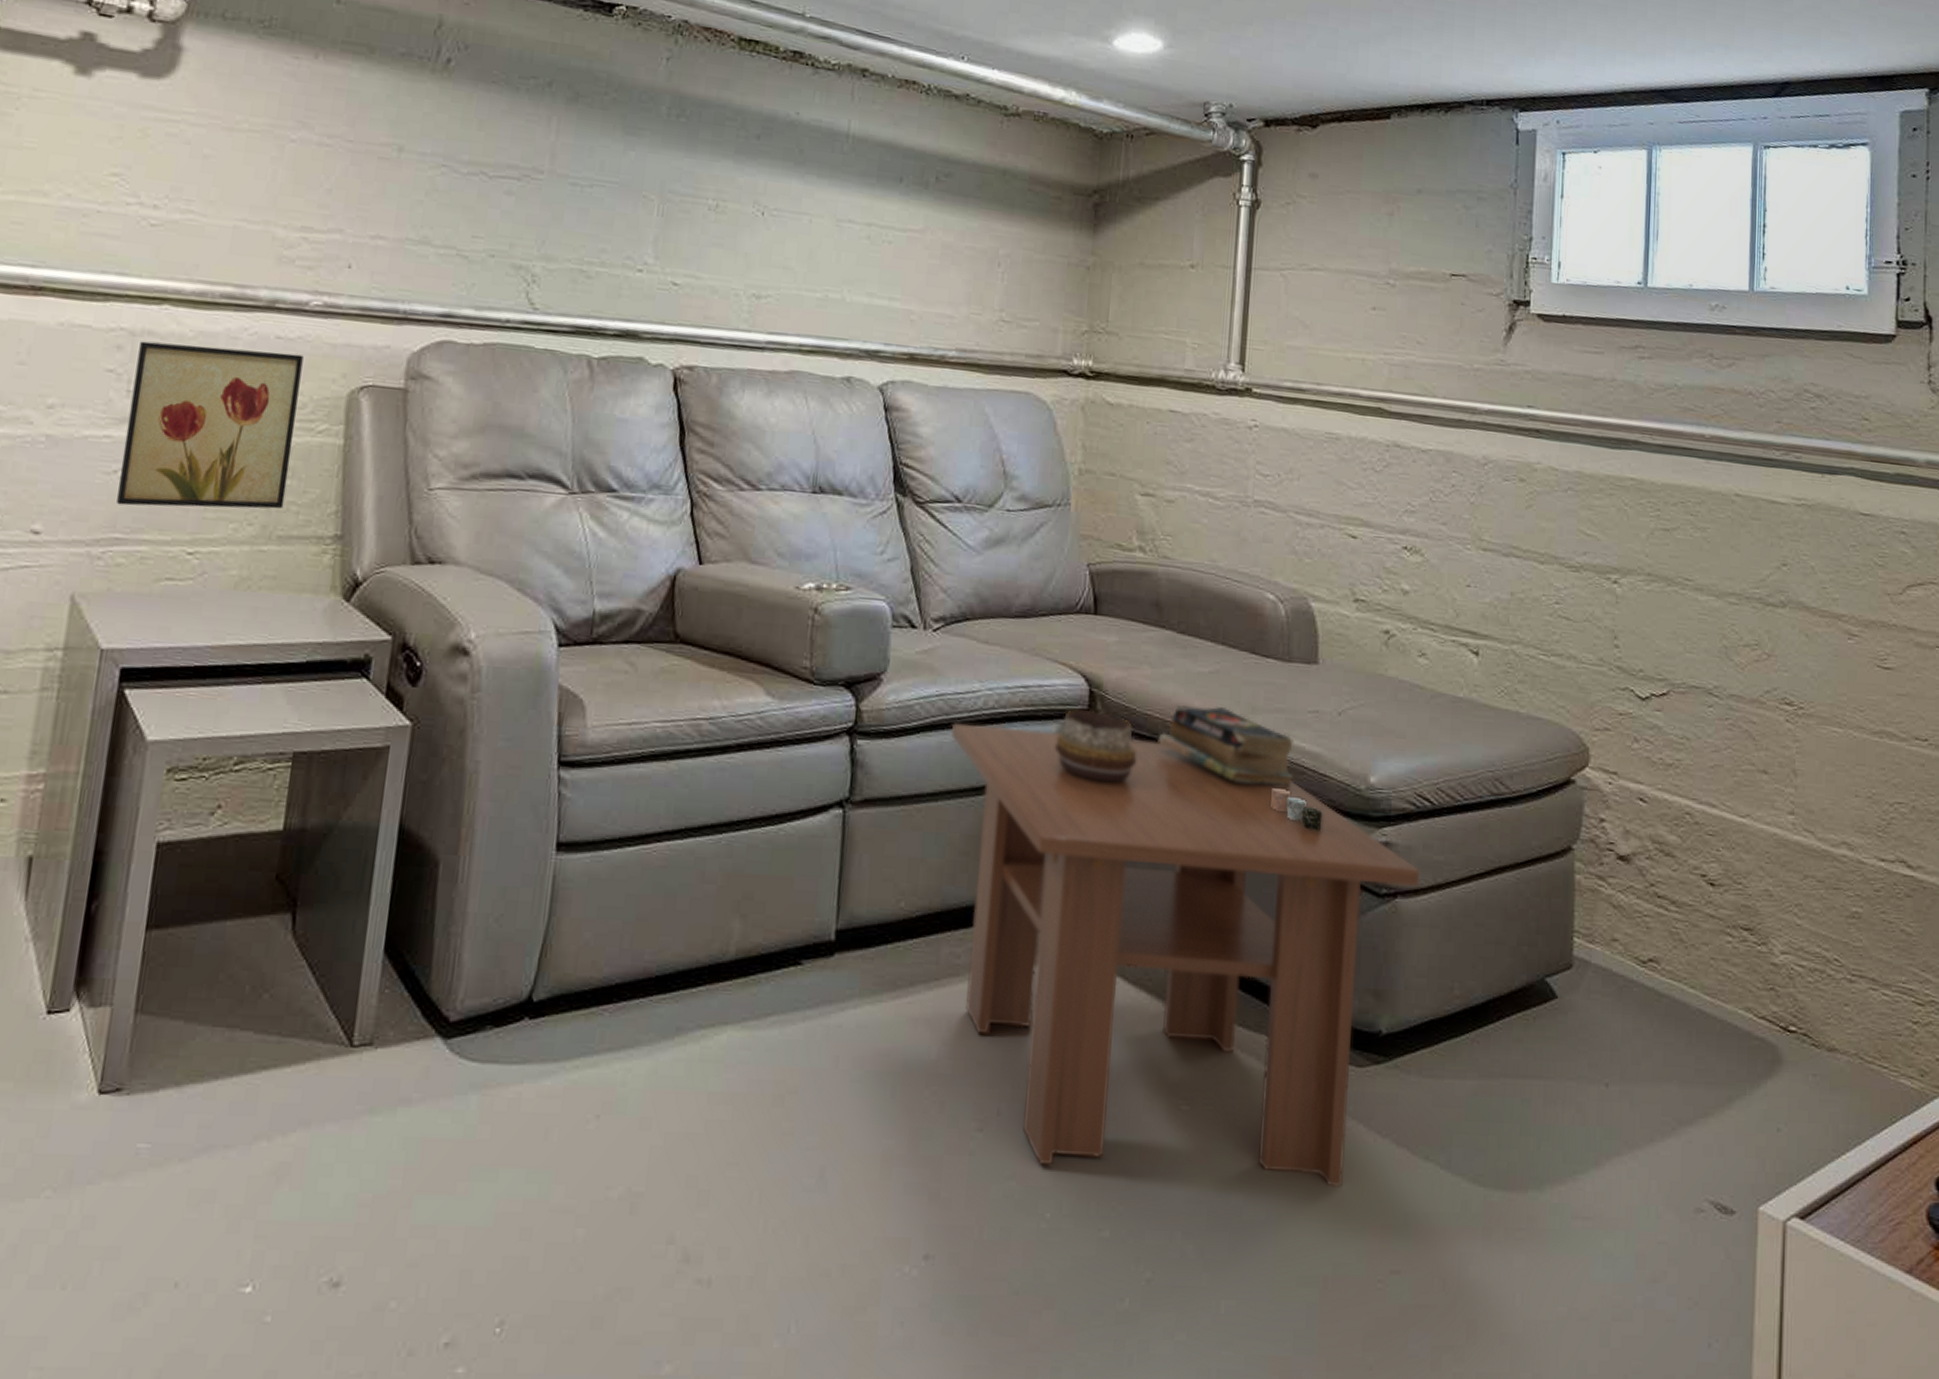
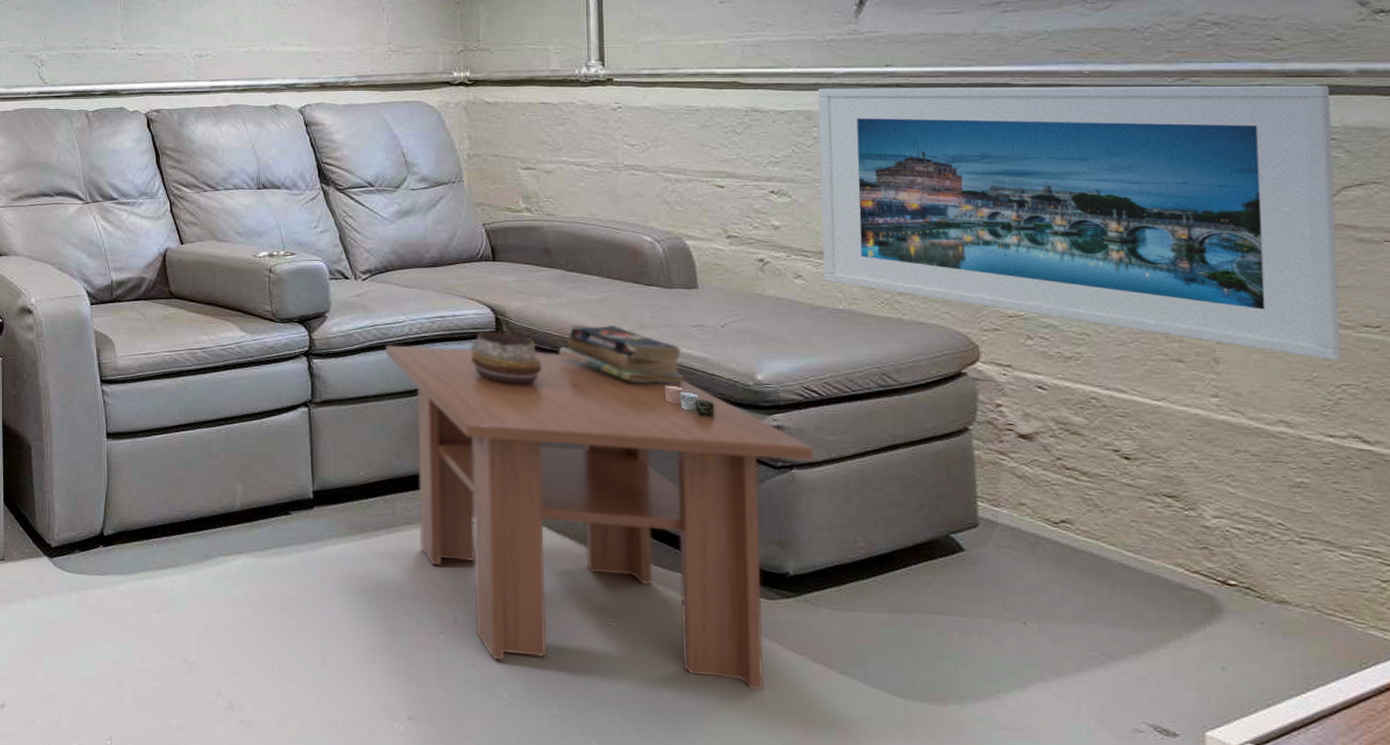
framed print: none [1447,426,1903,776] -> present [818,85,1341,360]

